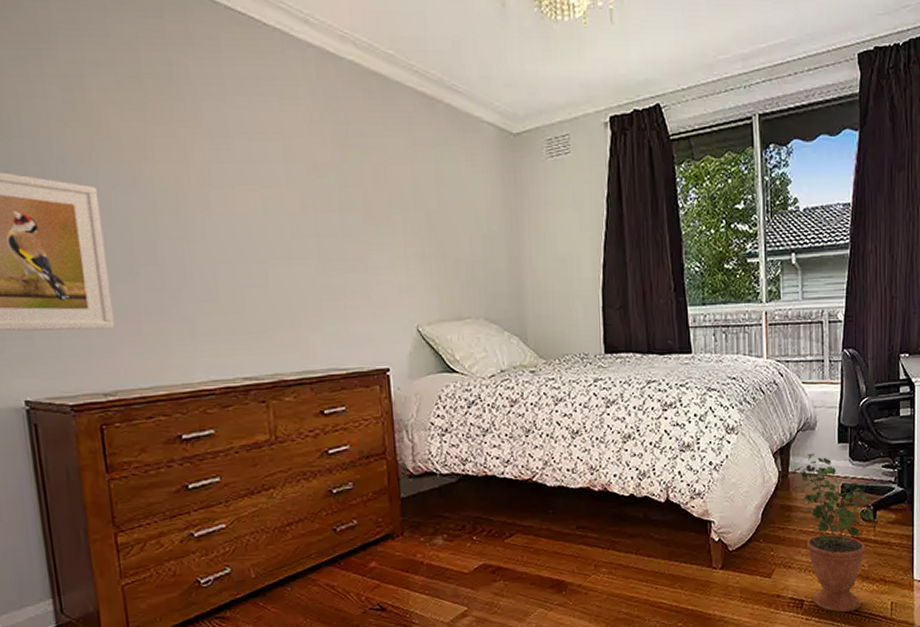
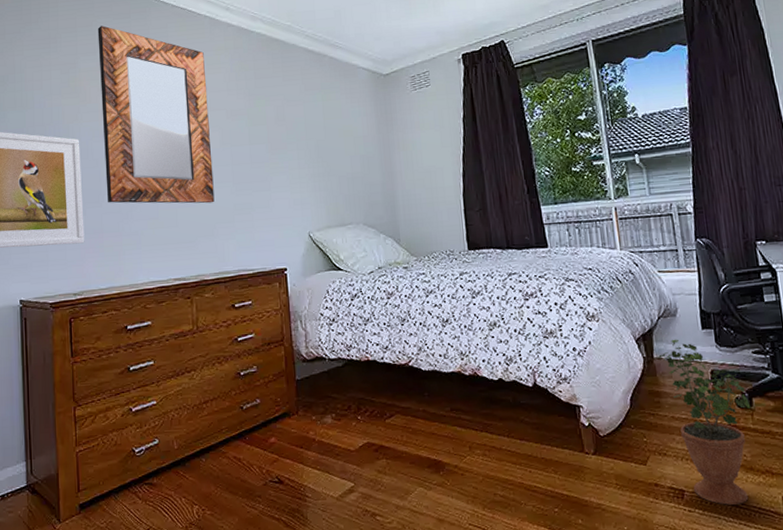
home mirror: none [113,25,295,285] -> present [97,25,215,204]

